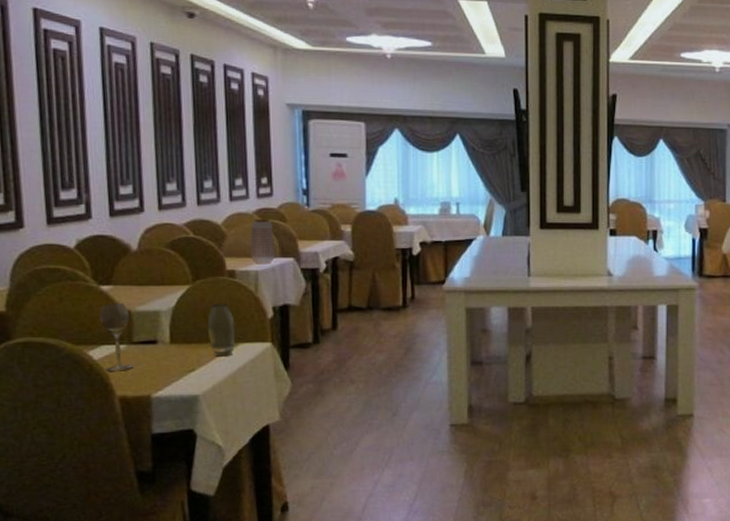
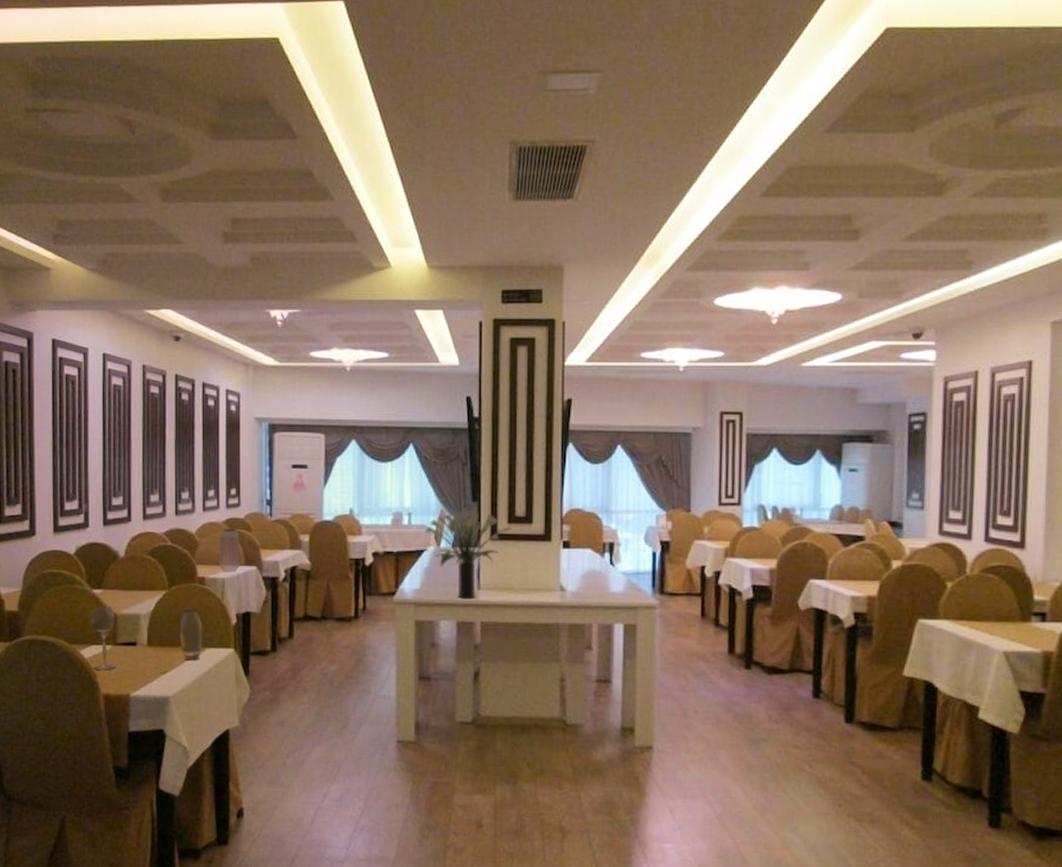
flower arrangement: none [474,198,560,286] -> present [425,508,511,599]

